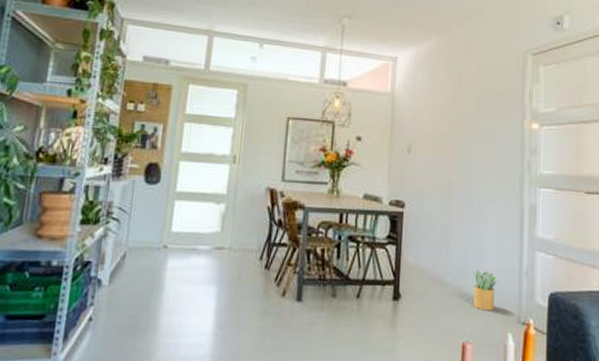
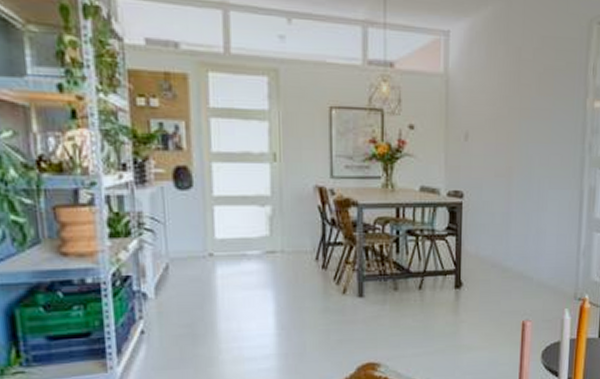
potted plant: present [472,270,499,311] -> none [532,253,558,291]

